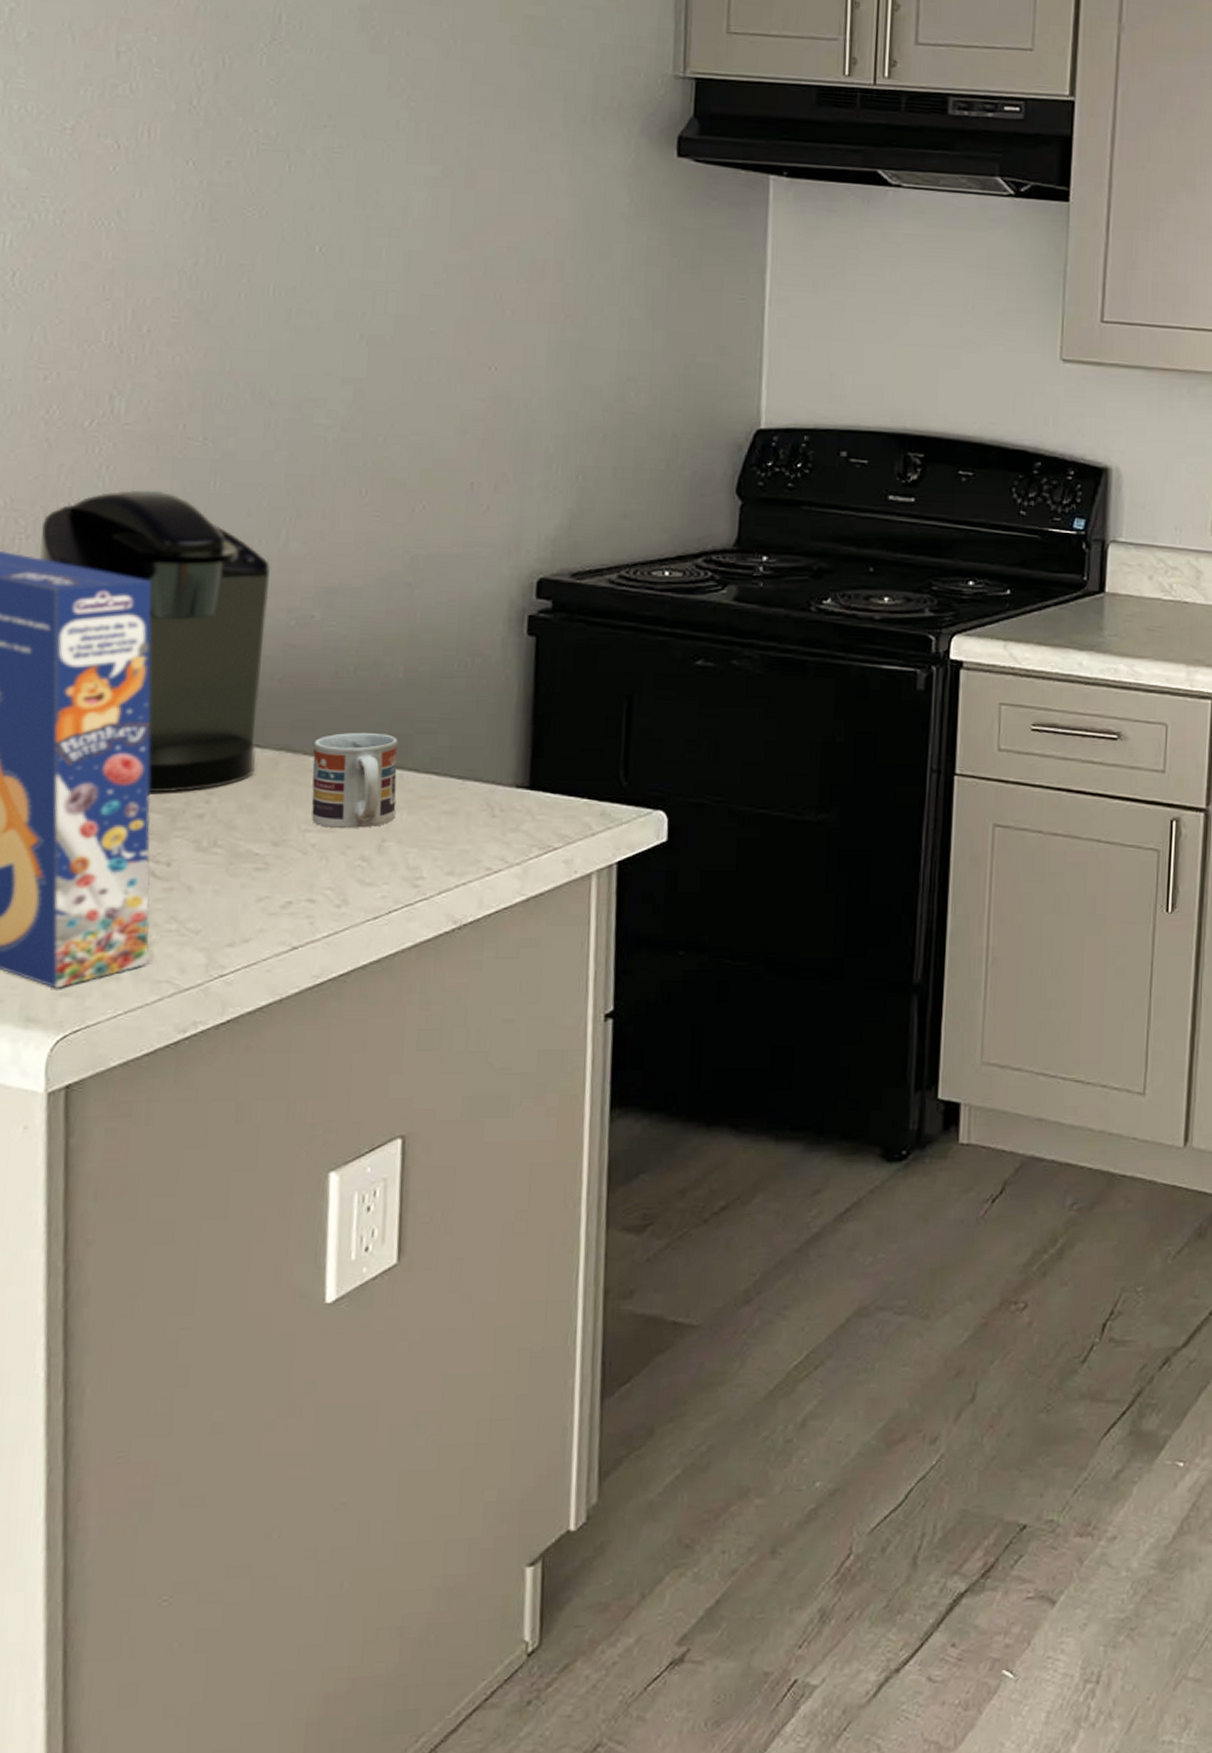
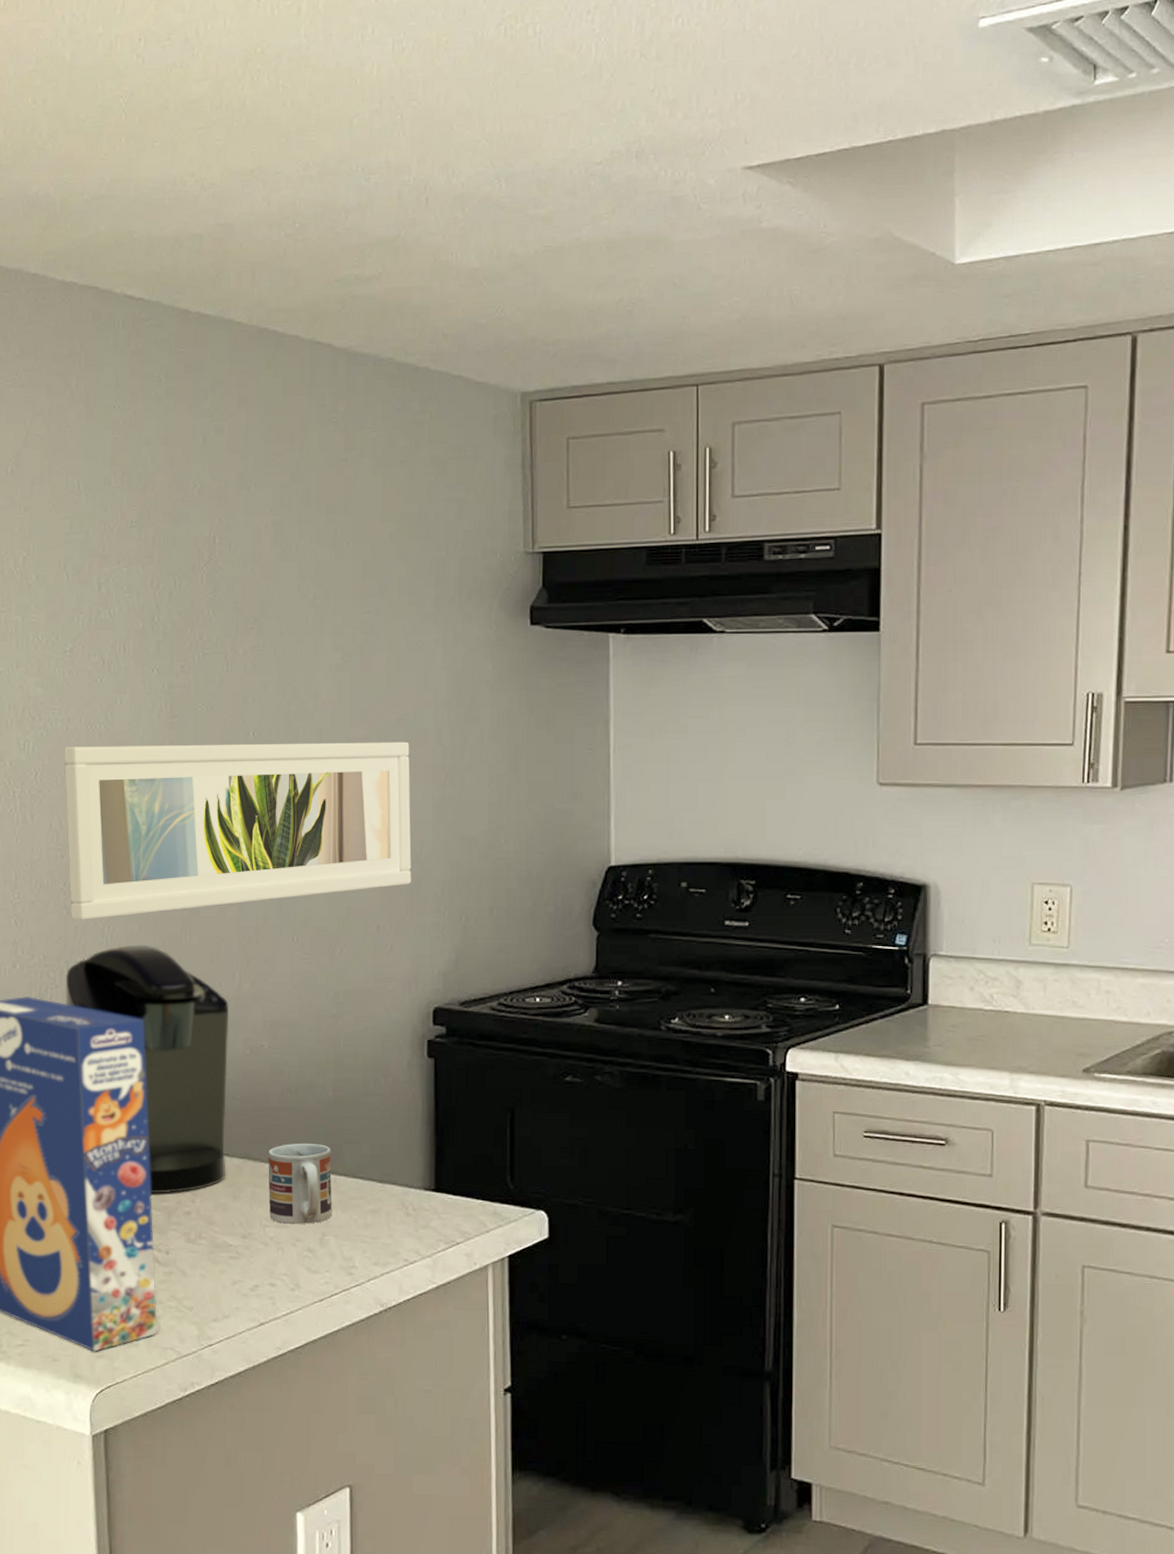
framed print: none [53,244,523,457] -> present [64,742,412,920]

